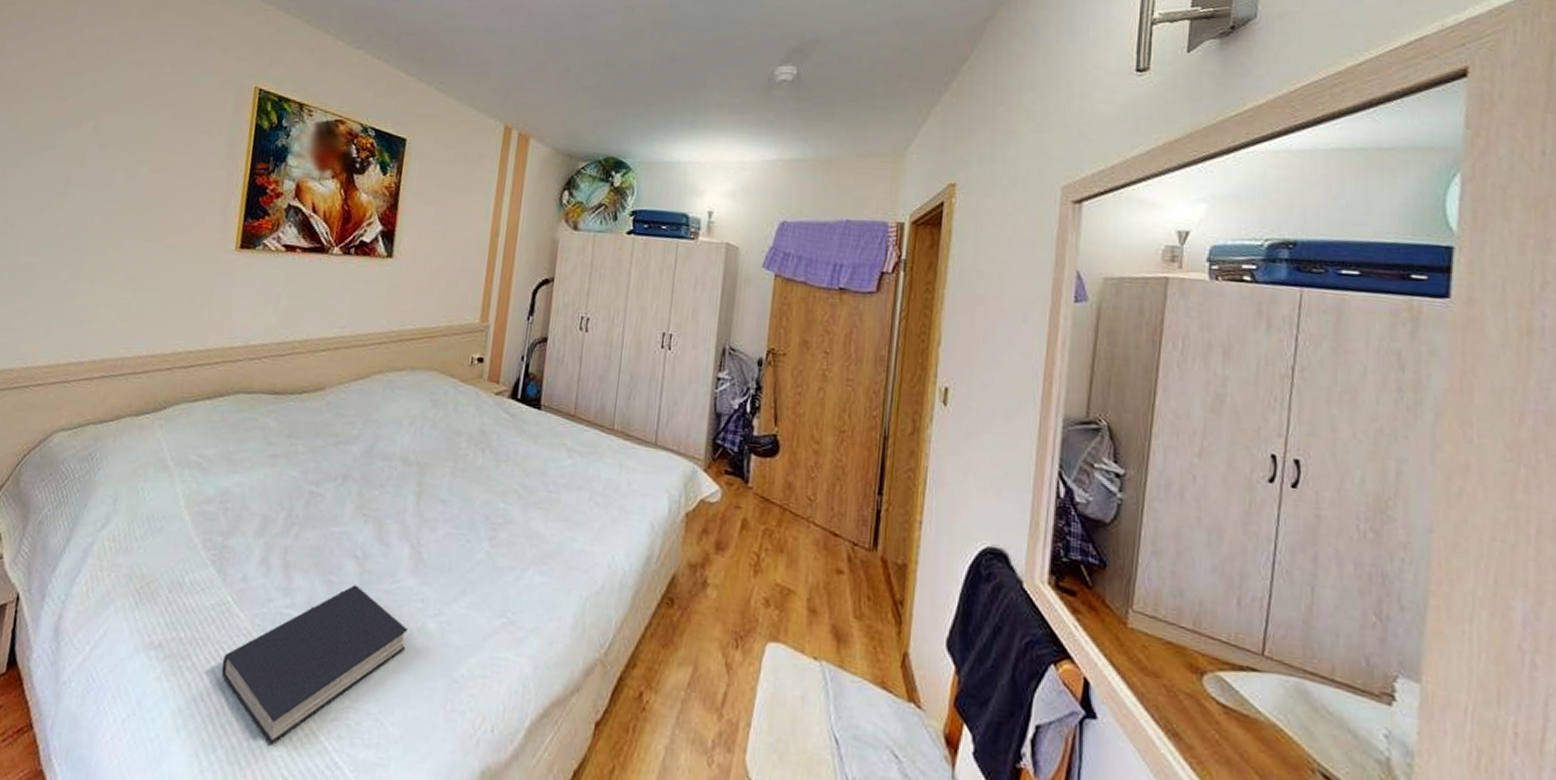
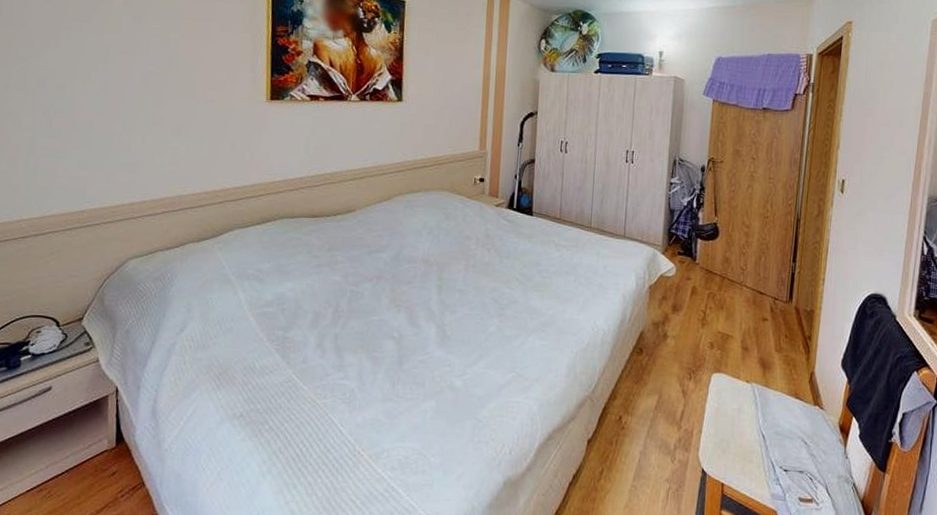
book: present [221,584,408,746] -> none [294,358,439,480]

